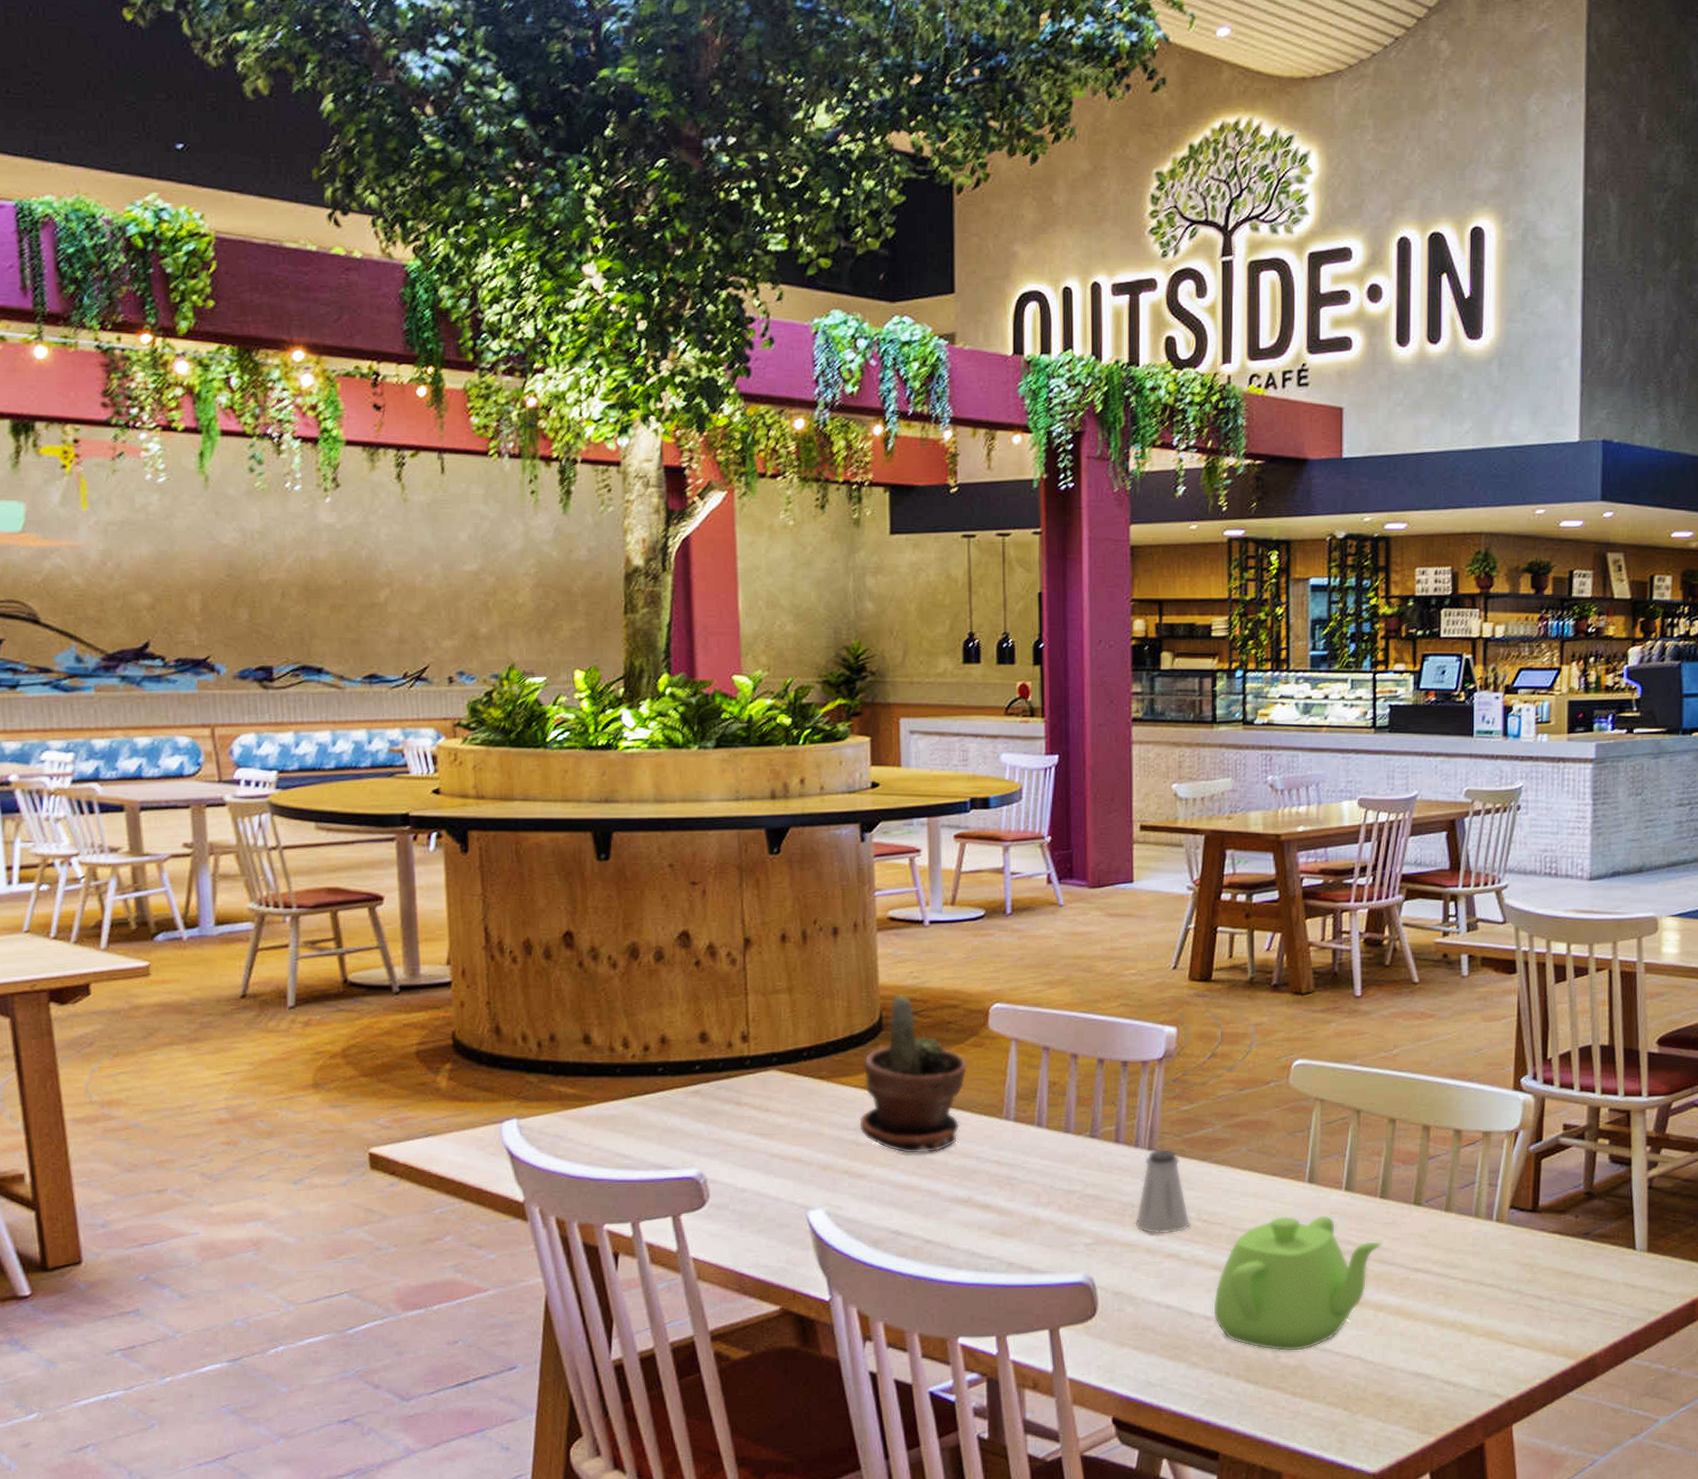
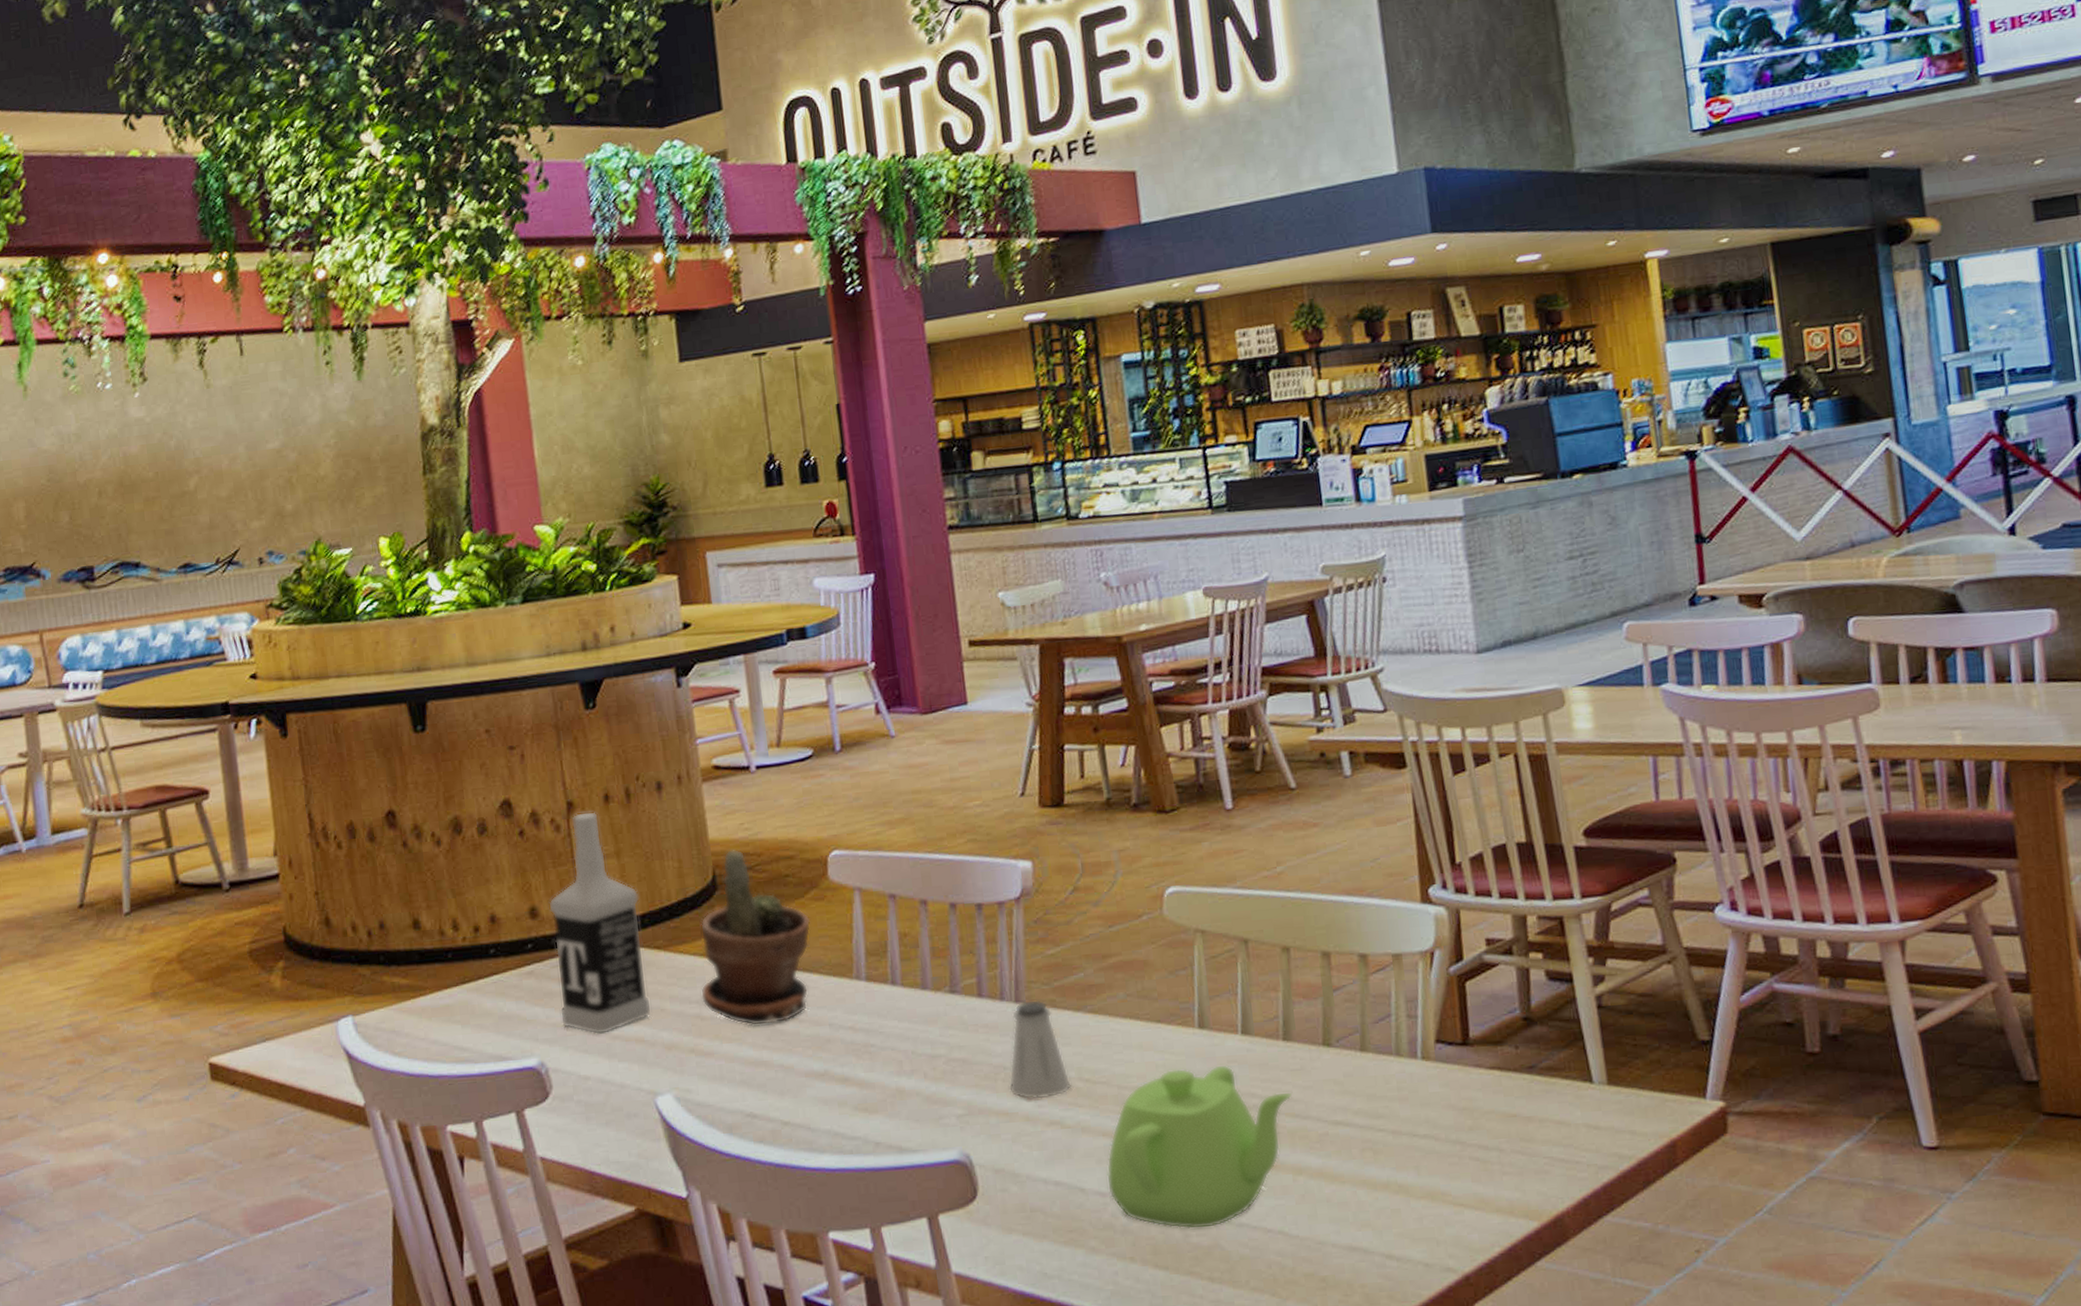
vodka: none [719,948,811,1153] -> present [549,811,652,1035]

